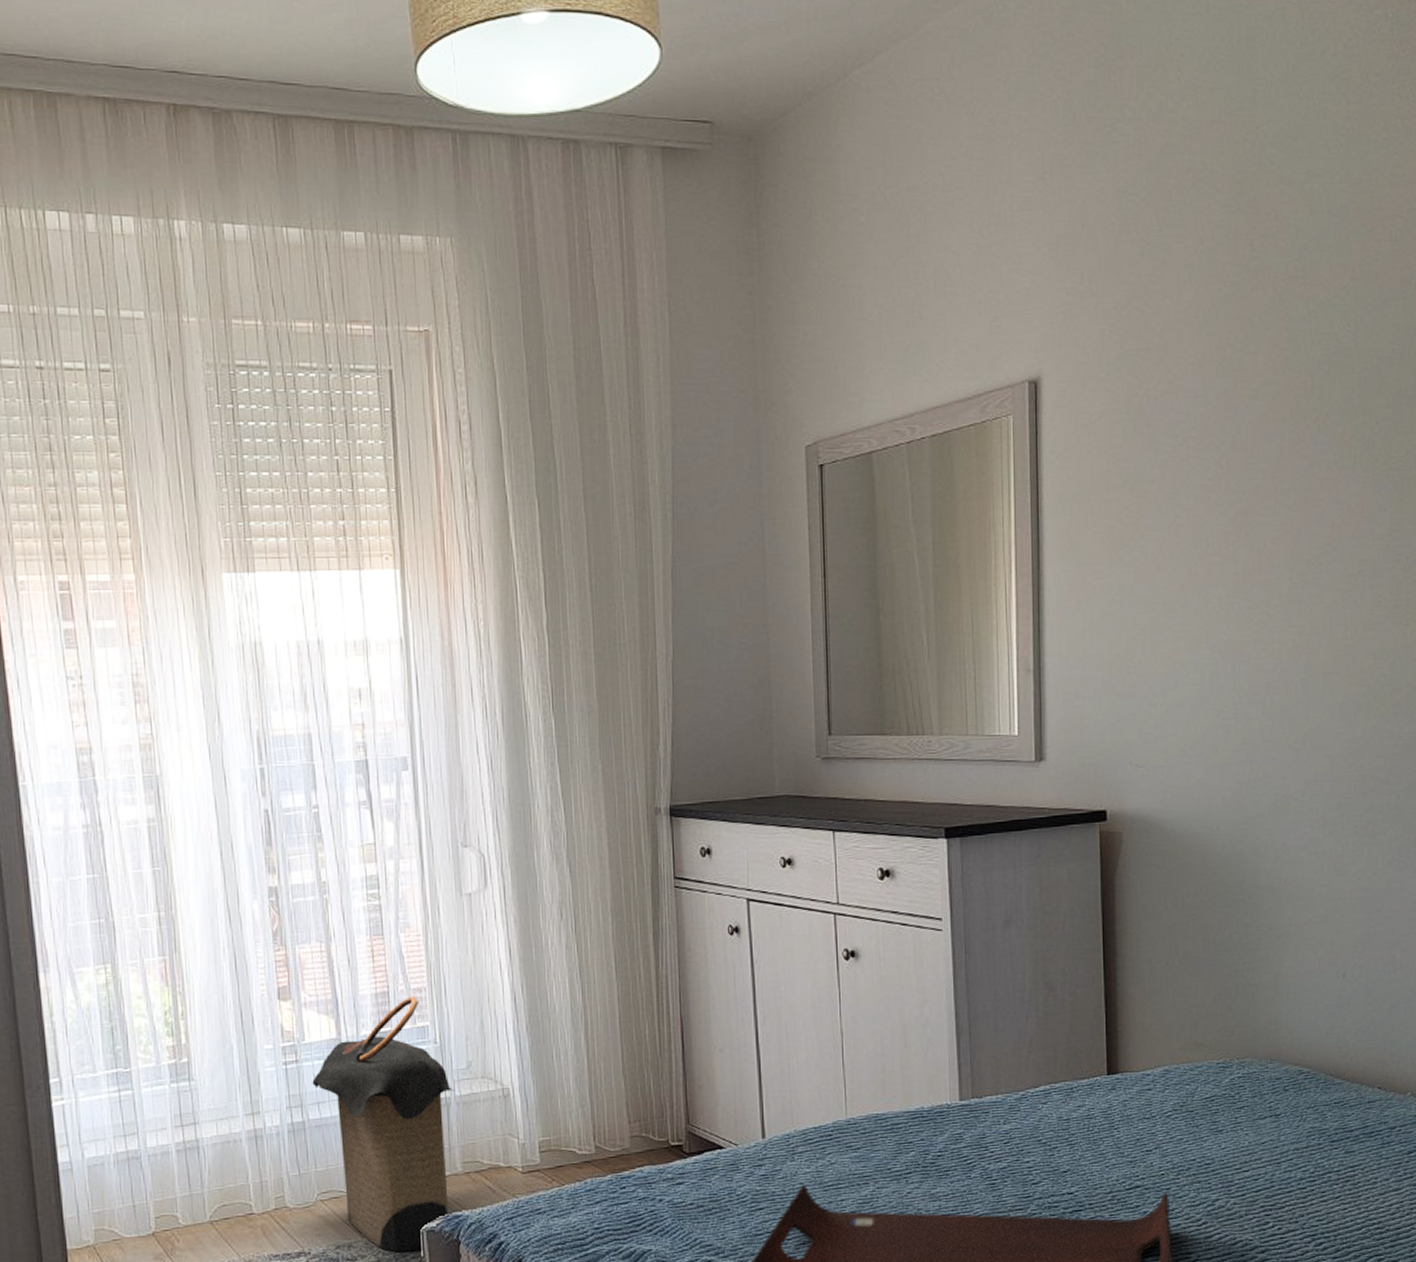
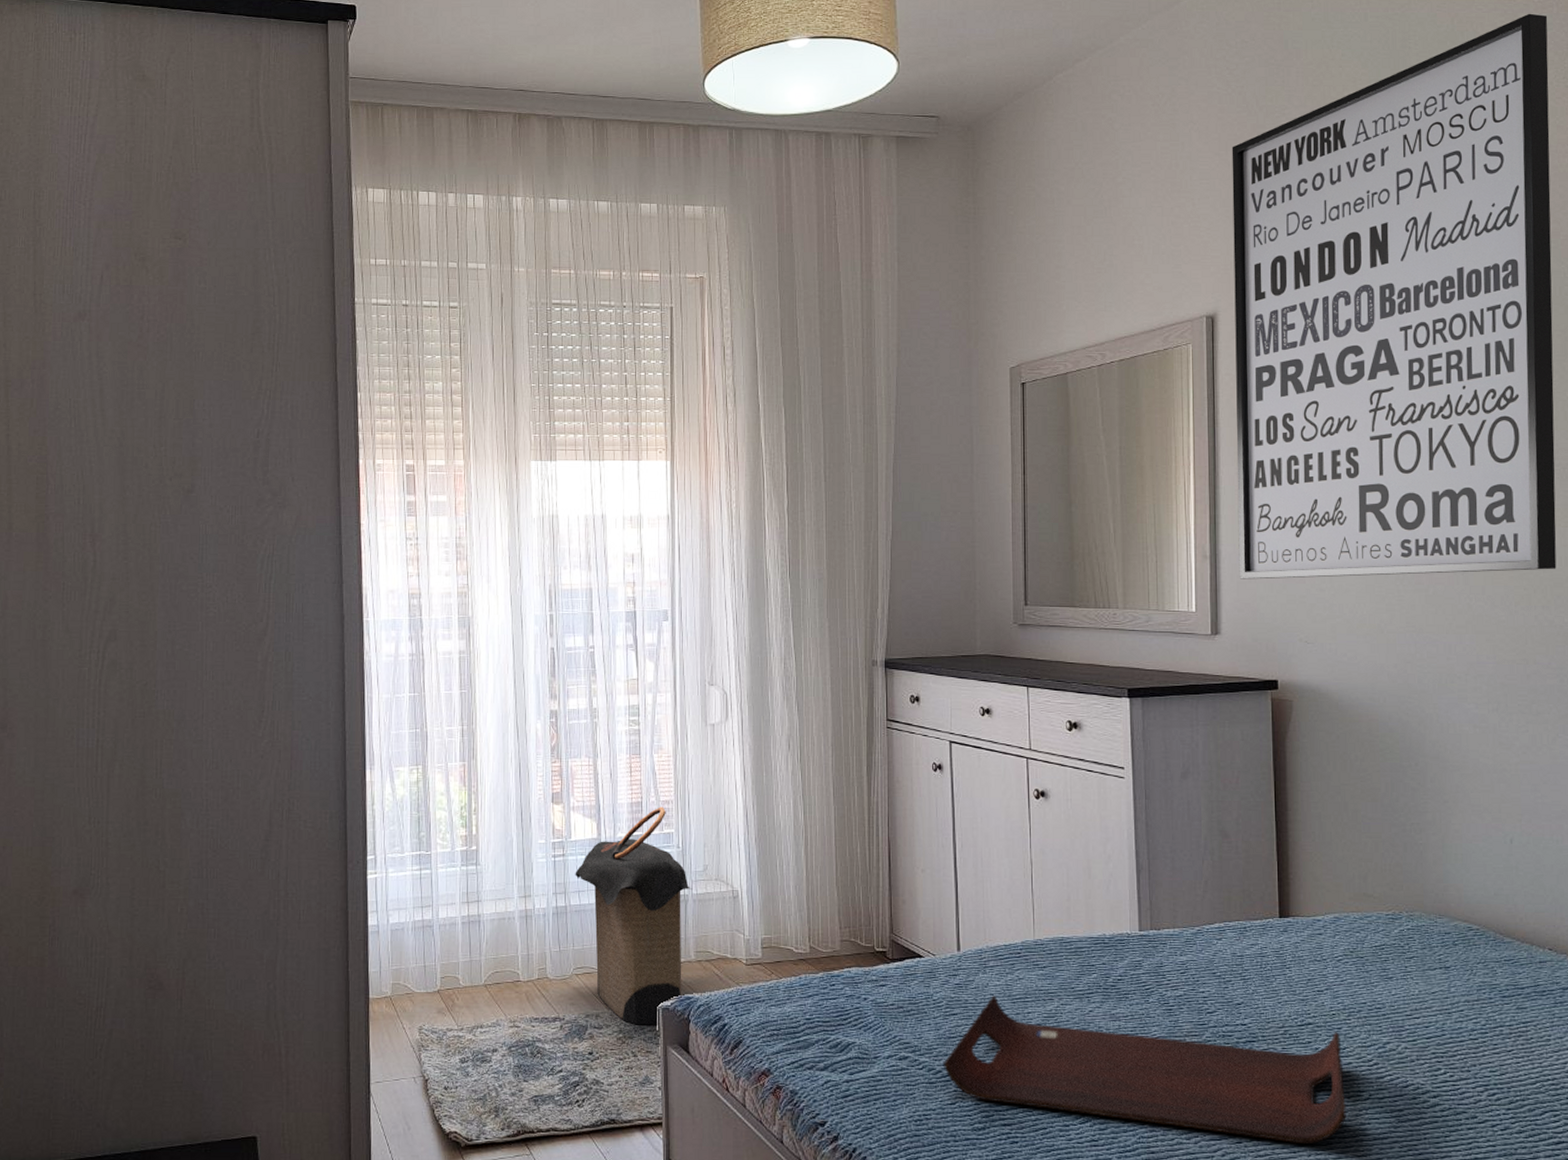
wall art: none [1057,9,1405,696] -> present [1231,13,1557,580]

